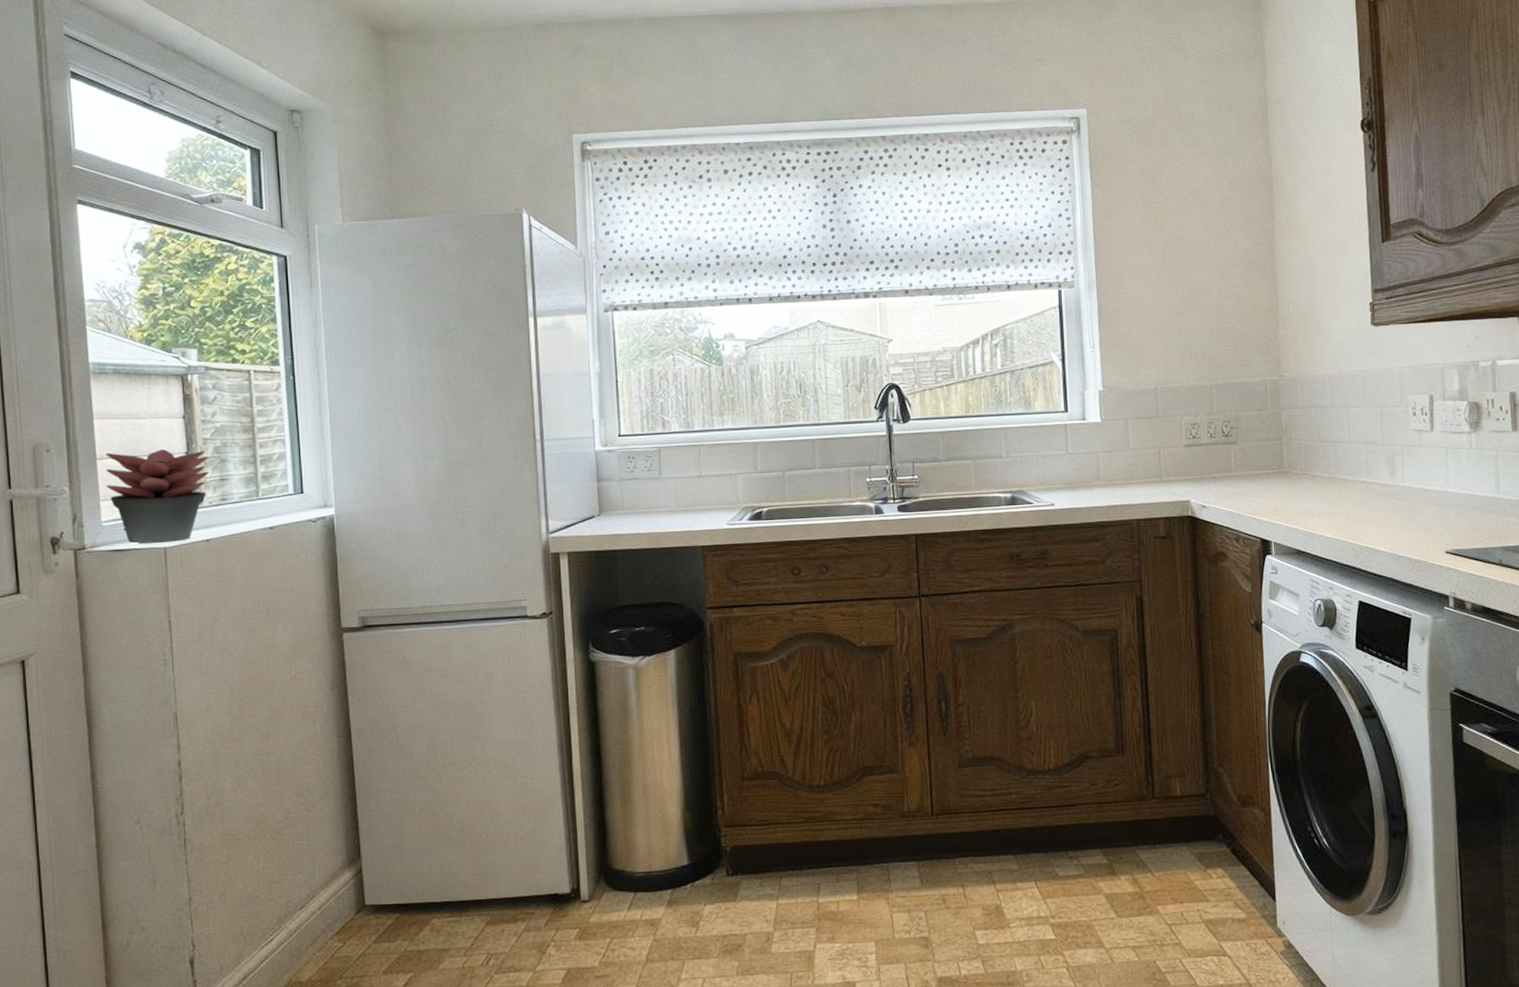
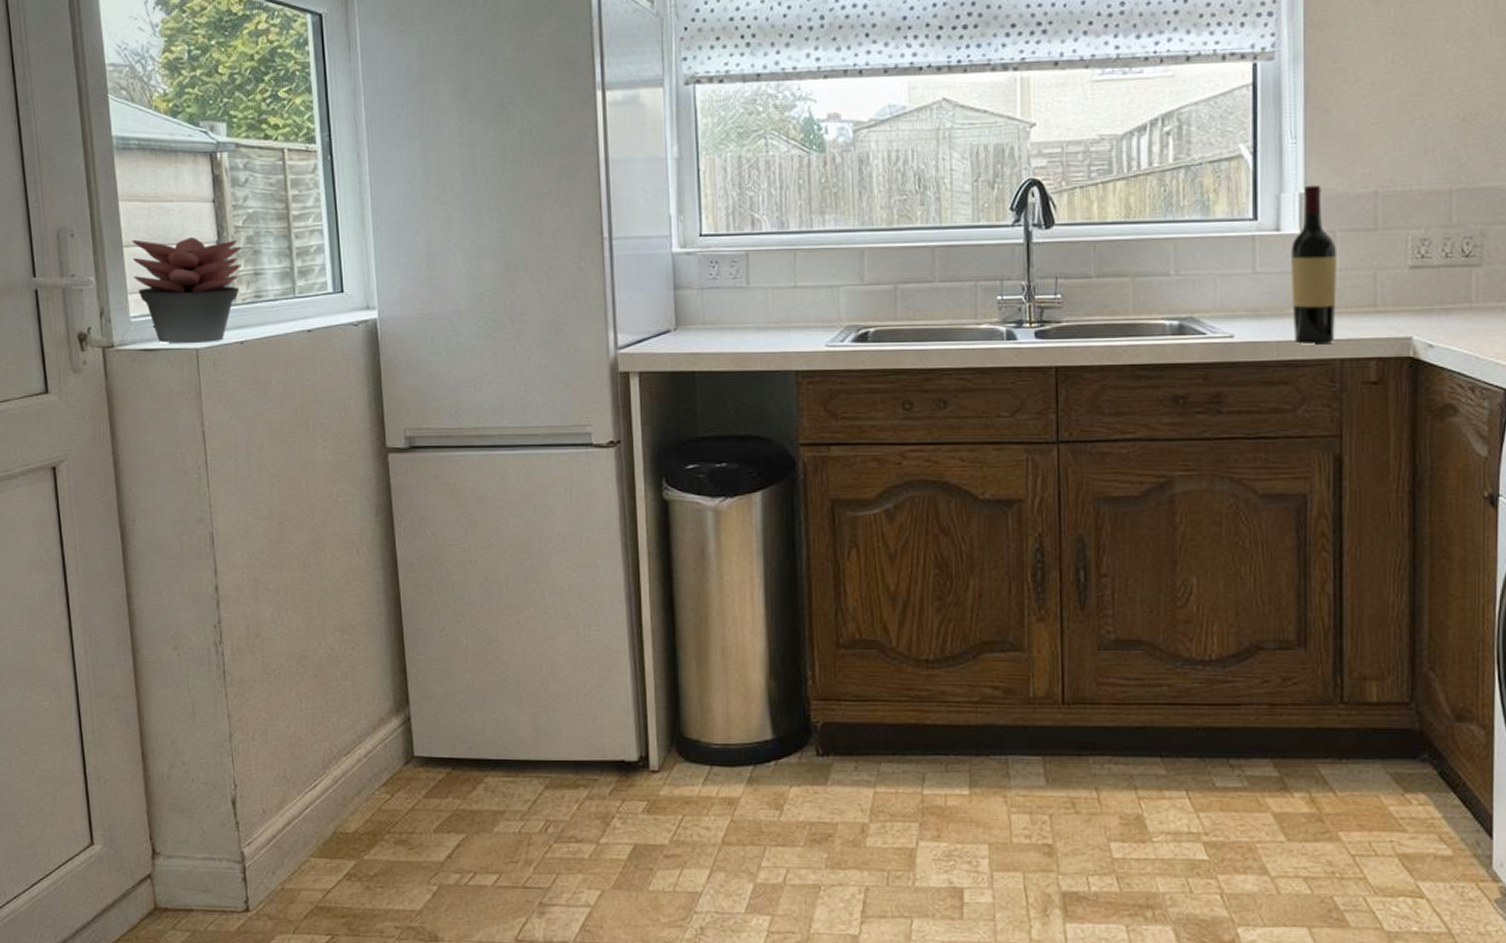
wine bottle: none [1095,383,1132,509] -> present [1291,184,1338,345]

